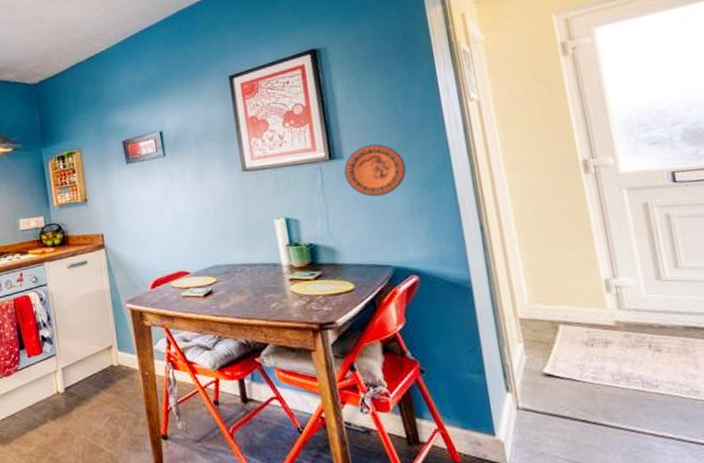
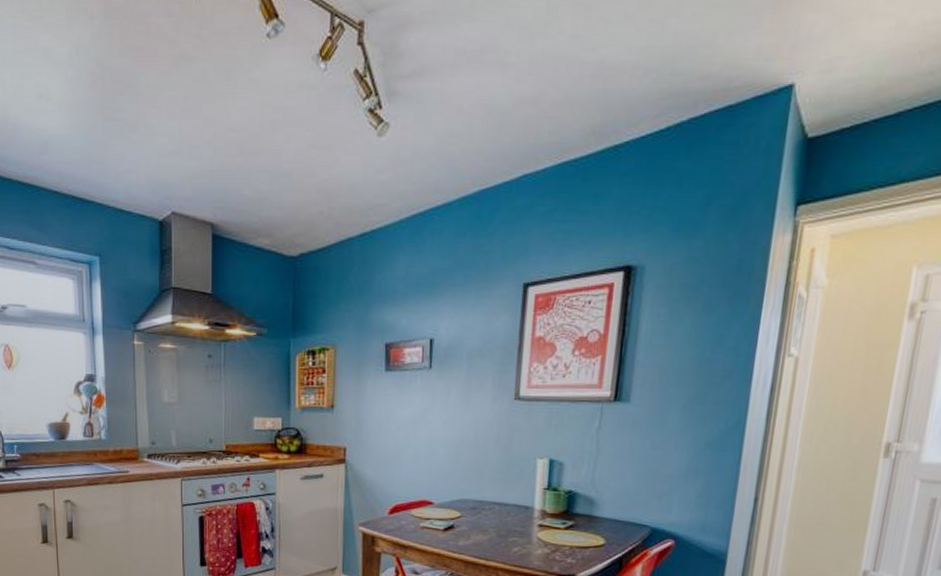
decorative plate: present [344,144,406,197] -> none [626,391,696,450]

